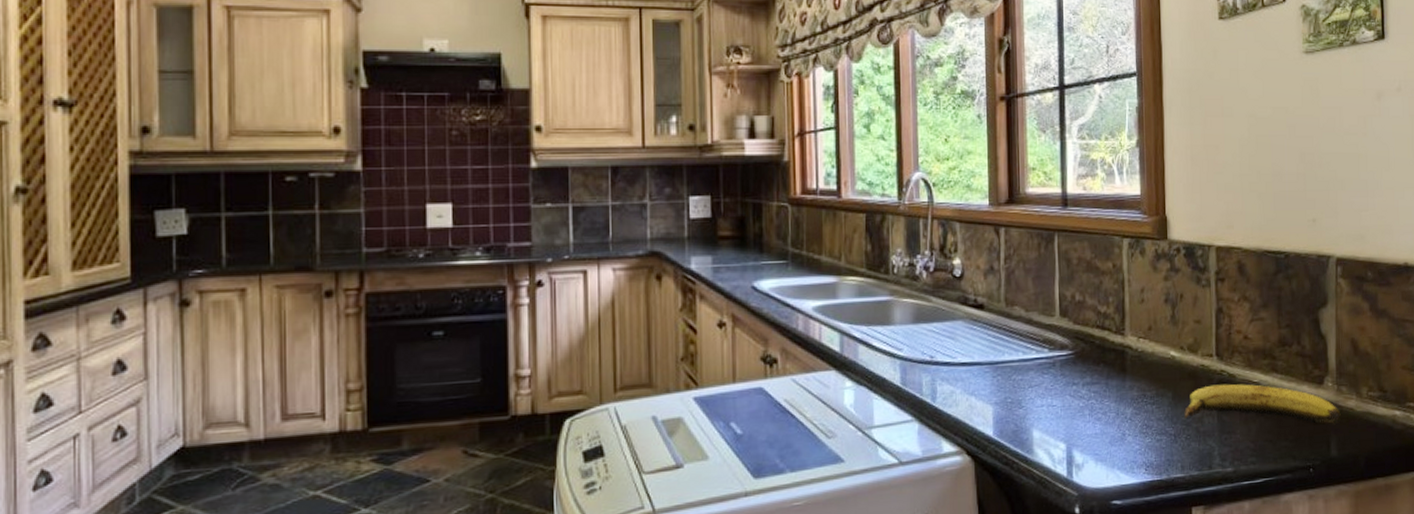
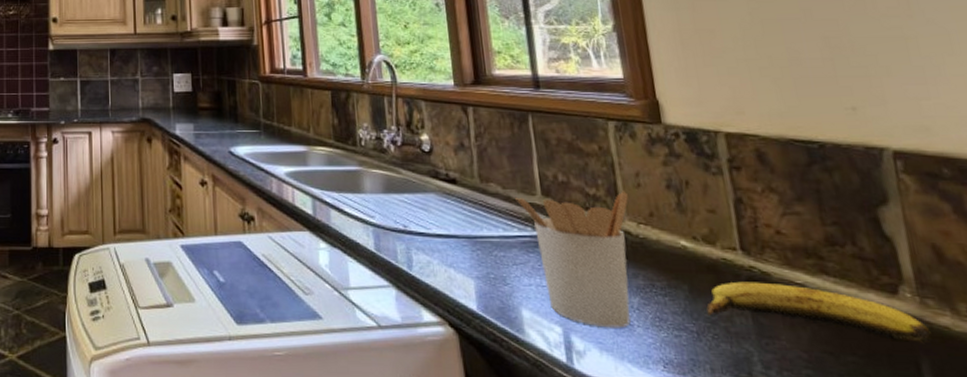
utensil holder: none [1036,307,1133,440] -> present [515,191,632,328]

